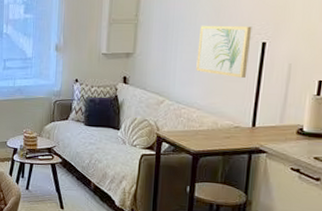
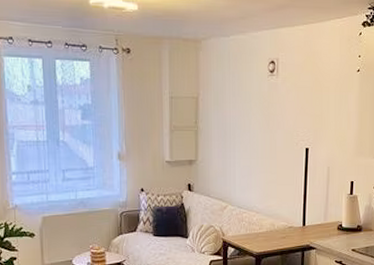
wall art: present [196,25,252,78] -> none [253,132,297,181]

